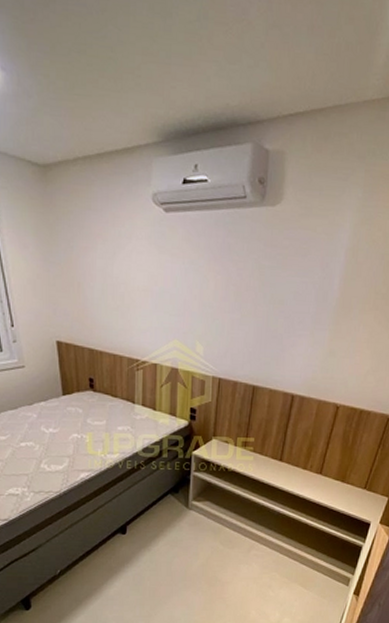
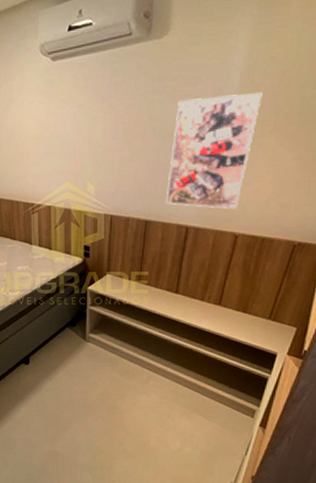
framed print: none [273,269,364,381] -> present [165,91,263,210]

